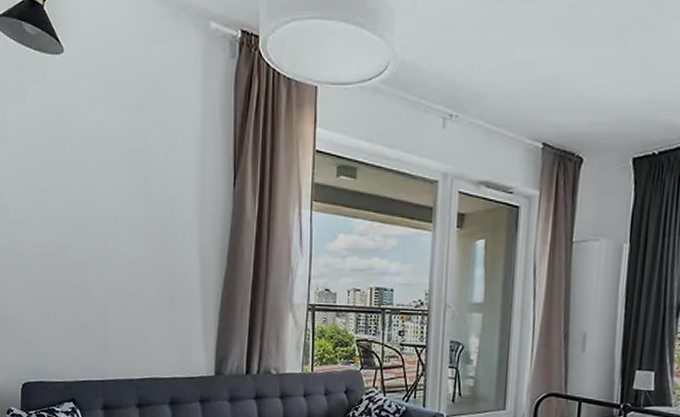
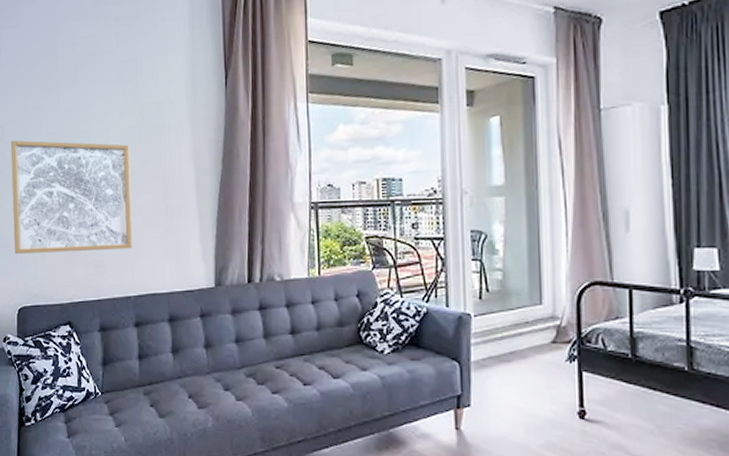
wall art: none [16,219,137,335] -> present [10,140,132,255]

